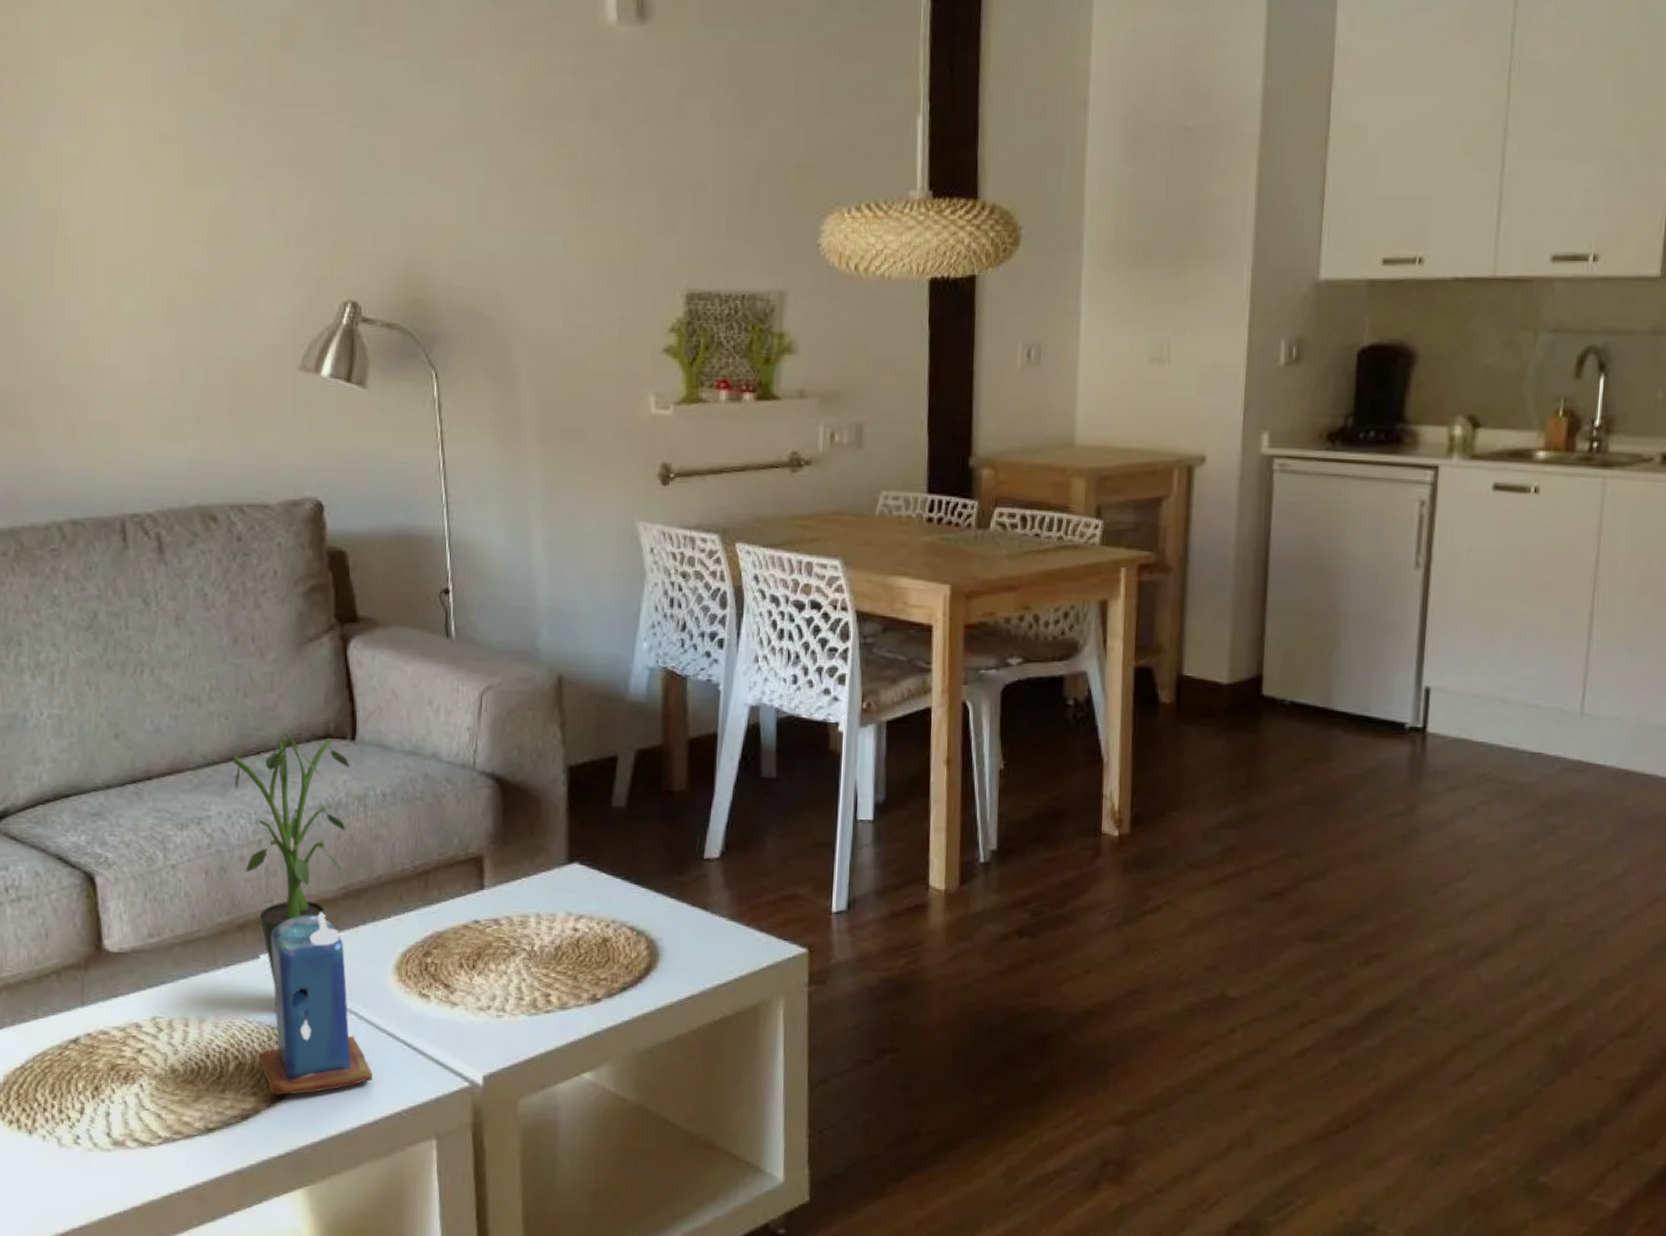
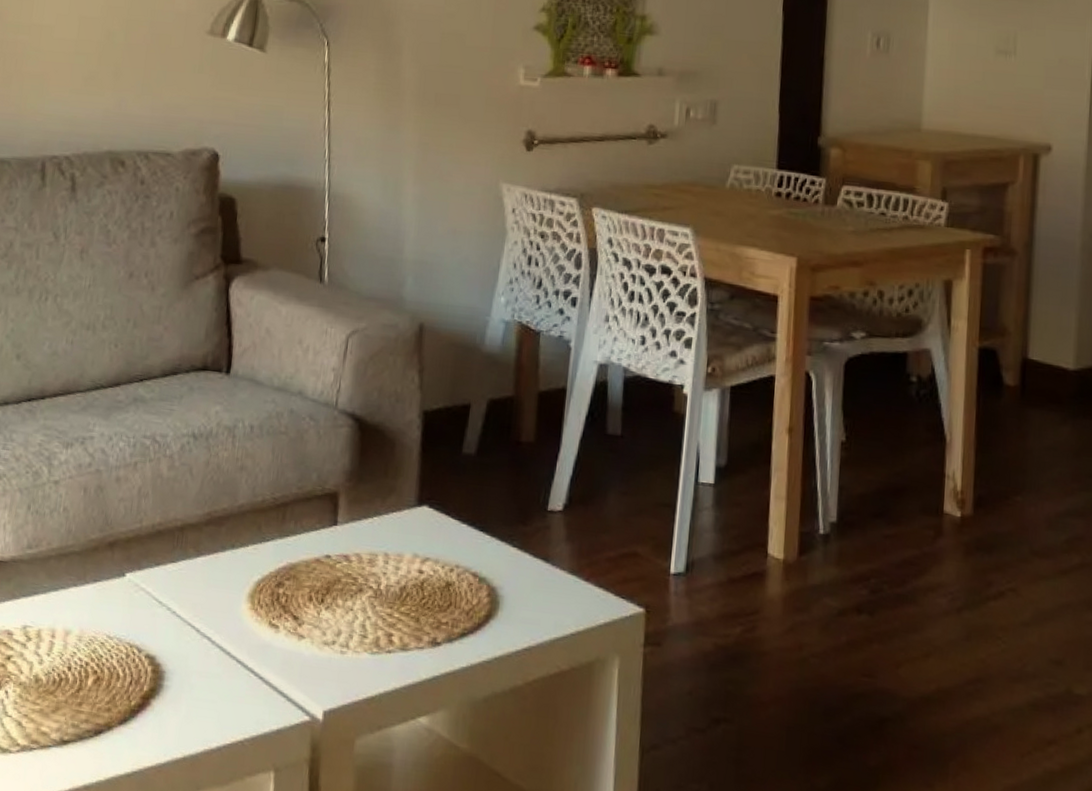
potted plant: present [233,732,350,984] -> none [117,362,223,603]
candle: present [259,912,373,1095] -> none [116,536,220,714]

